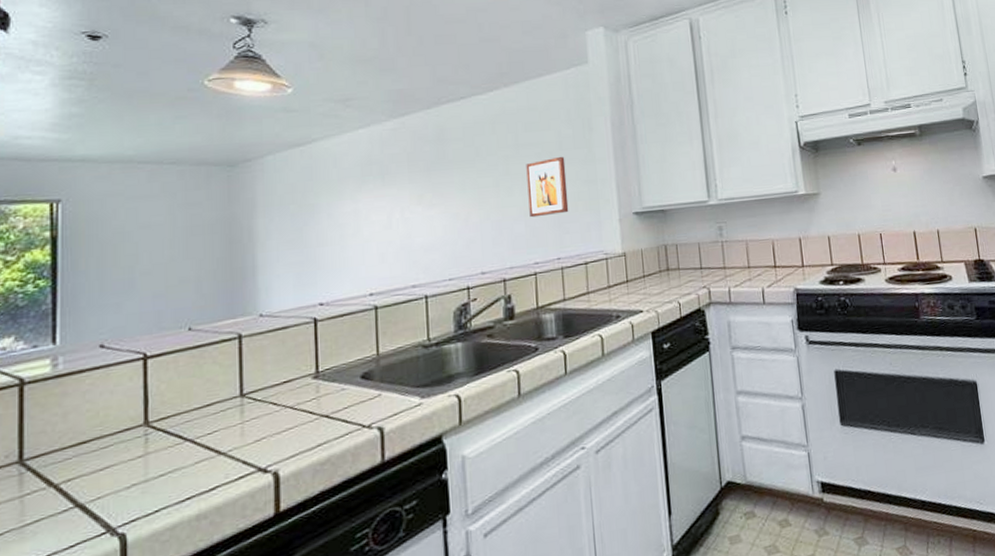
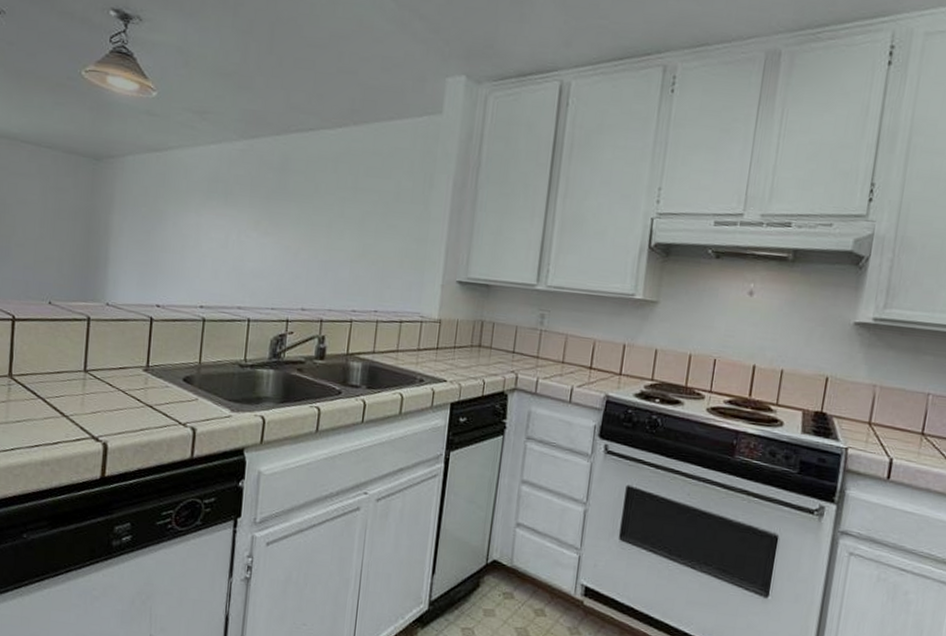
wall art: present [526,156,569,218] -> none [355,208,400,268]

